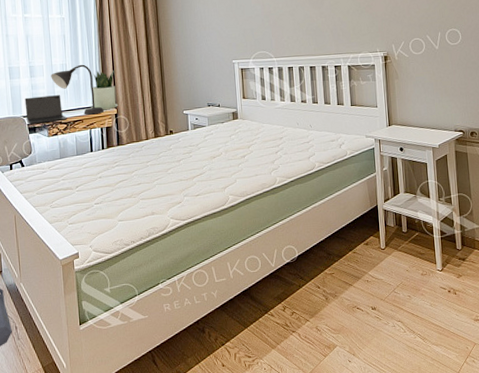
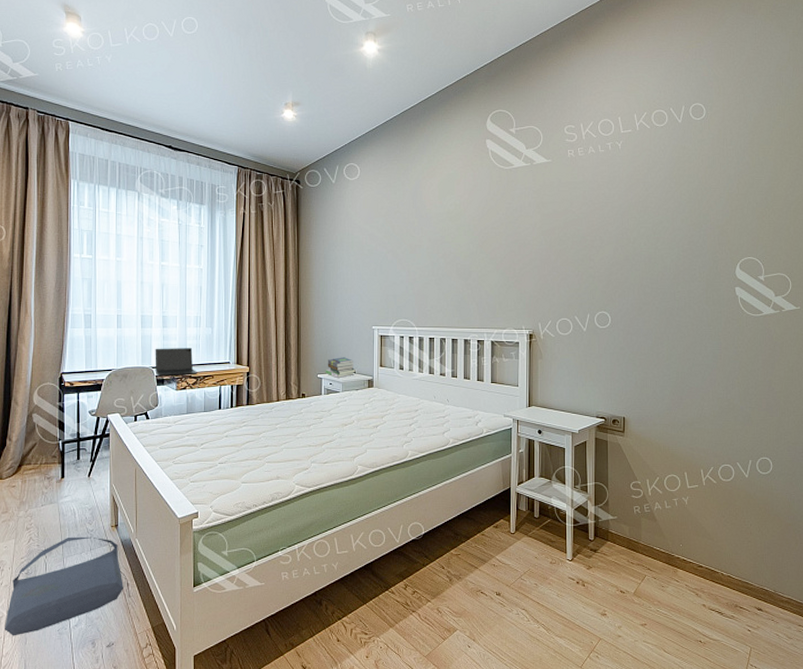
desk lamp: present [51,64,105,115] -> none [184,318,236,371]
planter: present [91,71,119,110] -> none [223,326,251,367]
books: none [190,92,220,113] -> present [325,357,356,378]

